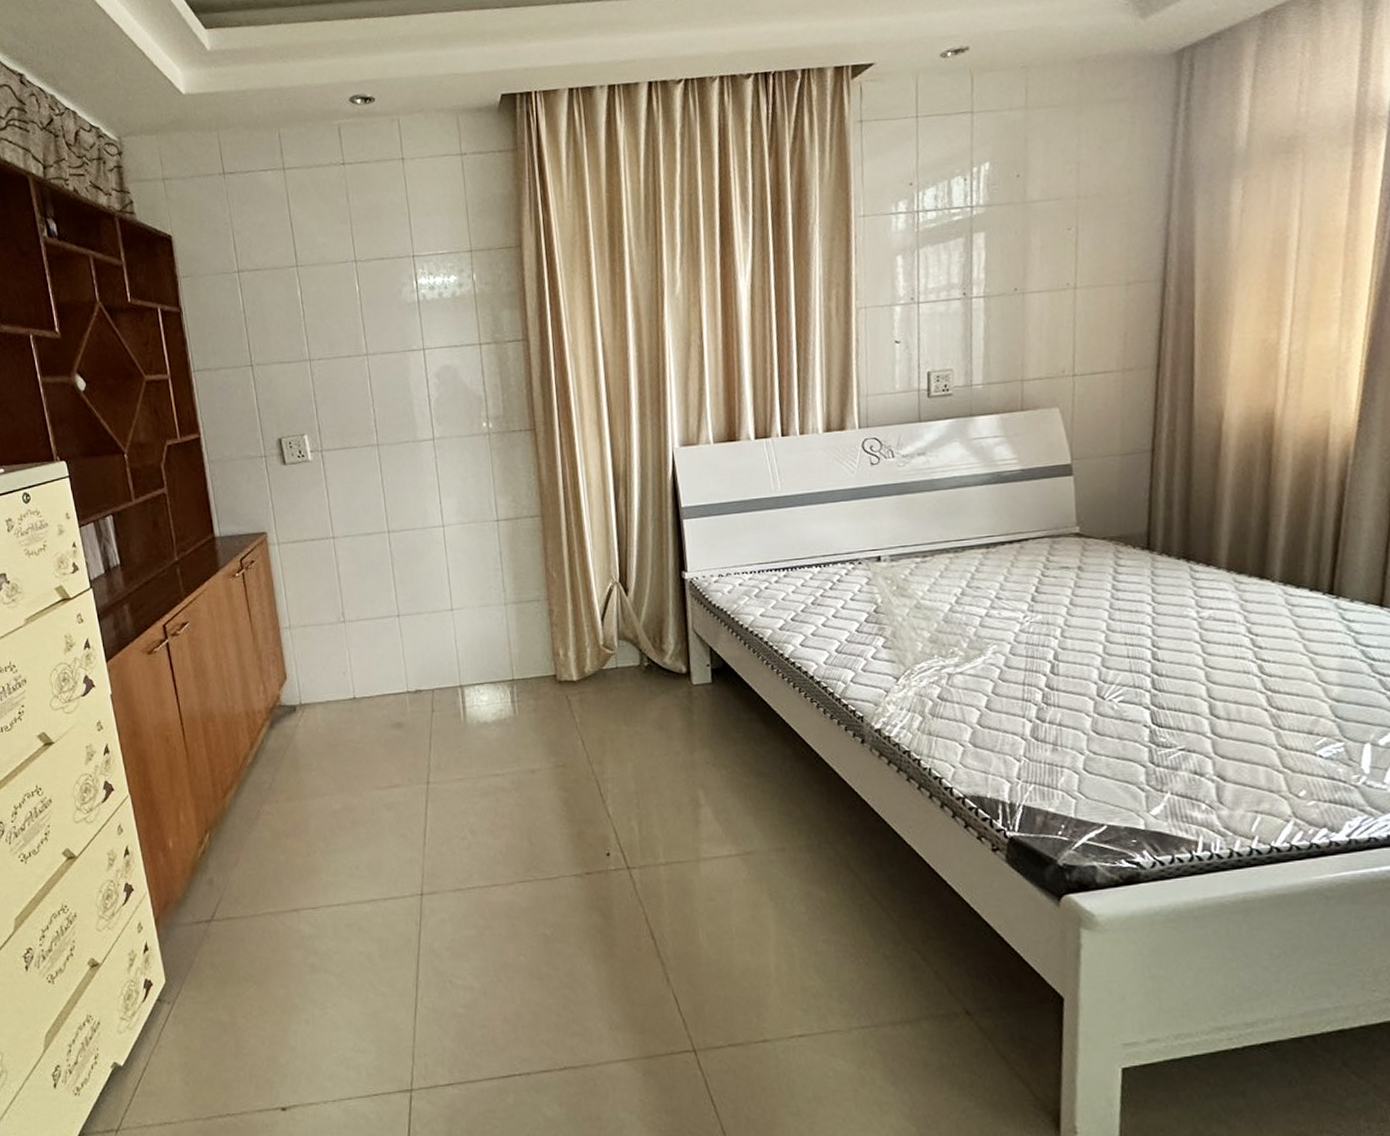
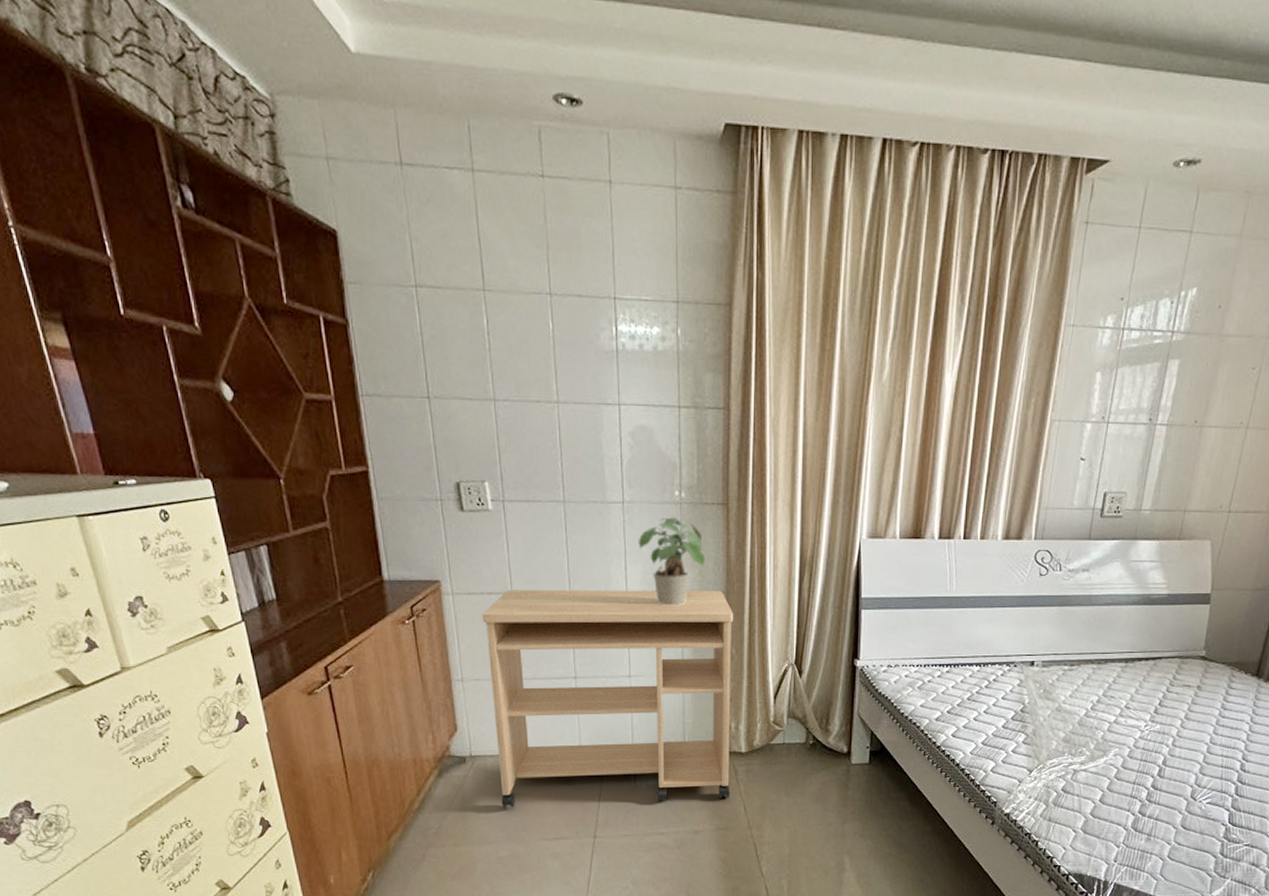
desk: none [306,515,566,757] -> present [482,589,734,808]
potted plant: none [450,447,518,535] -> present [638,517,705,605]

